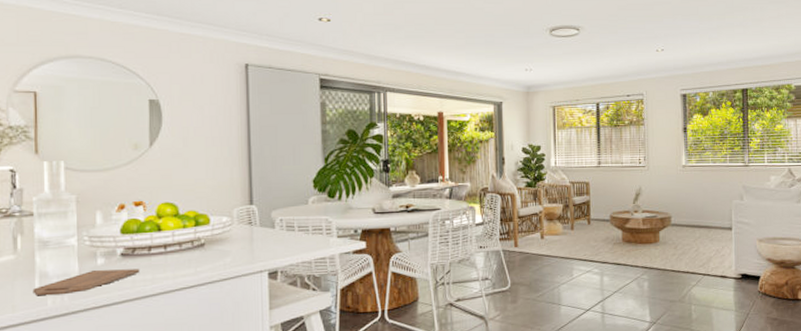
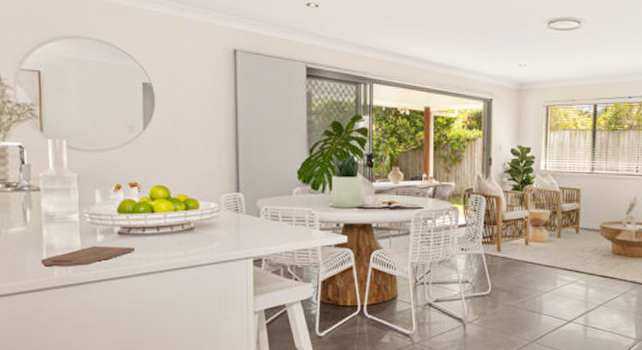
planter: none [346,160,383,215] -> present [329,153,366,208]

